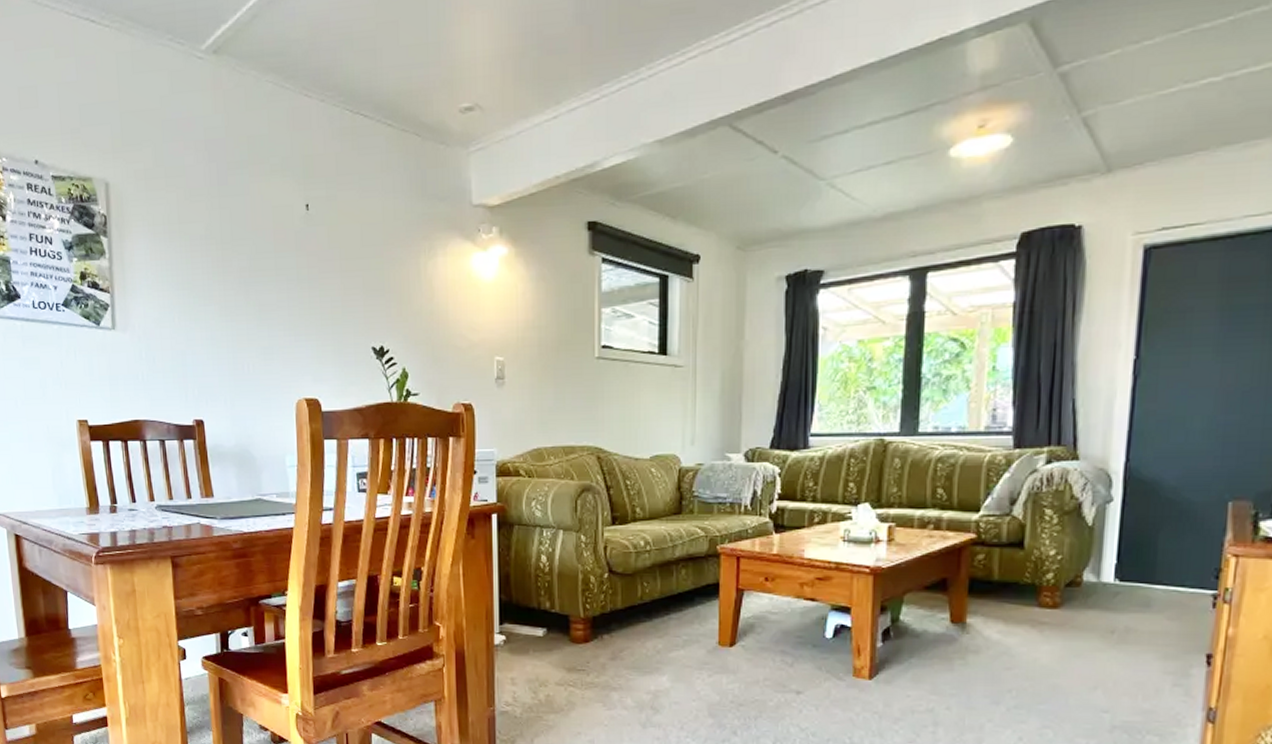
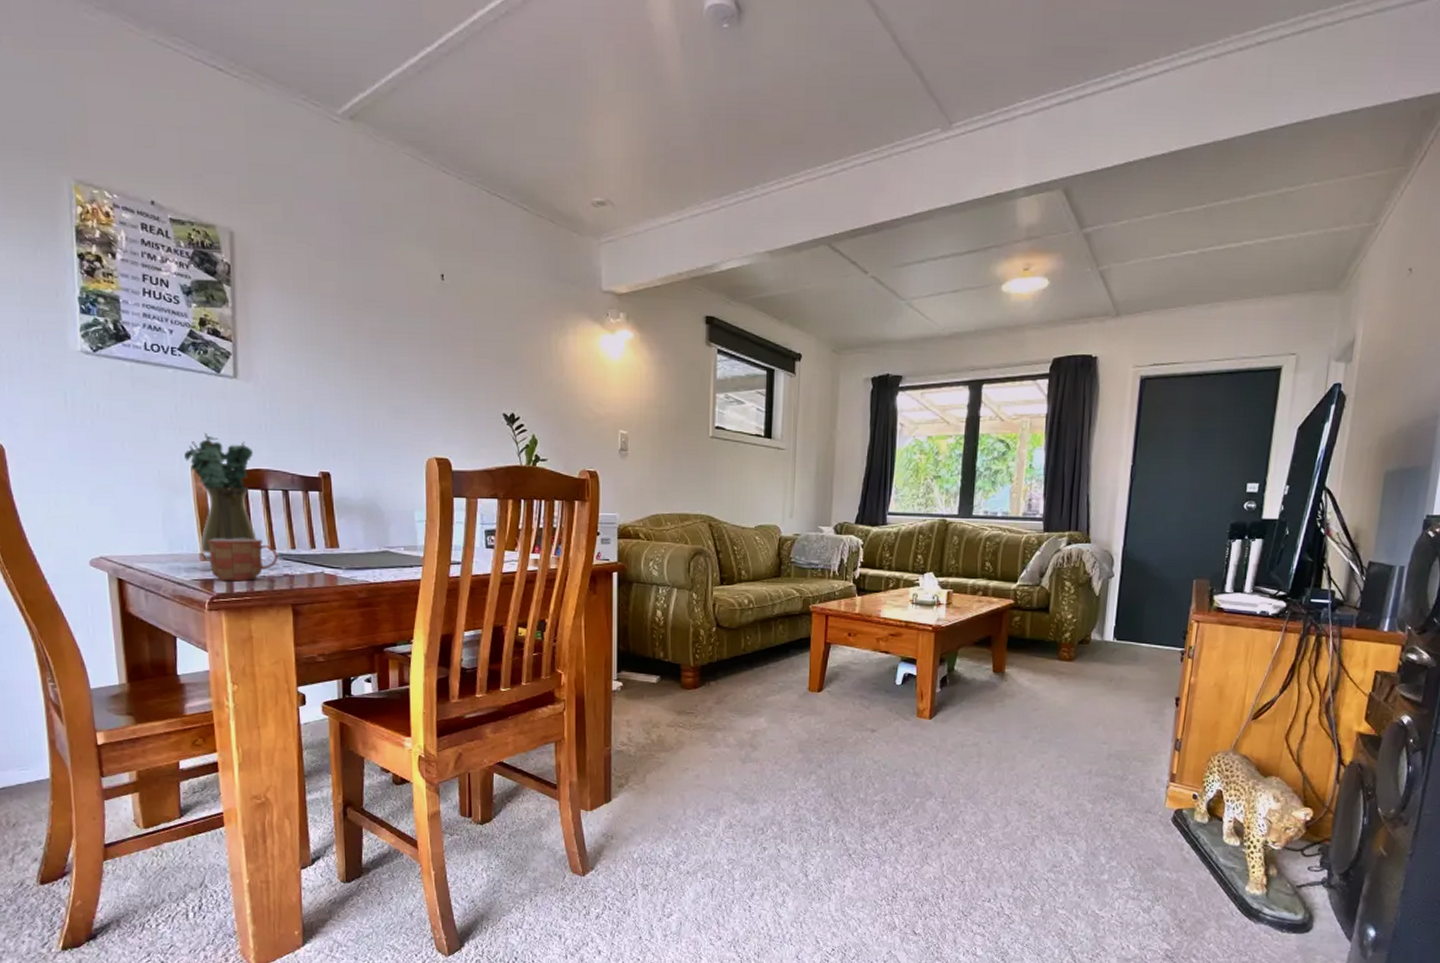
vase: none [70,386,137,518] -> present [184,432,257,564]
mug: none [92,491,157,535] -> present [207,538,278,582]

